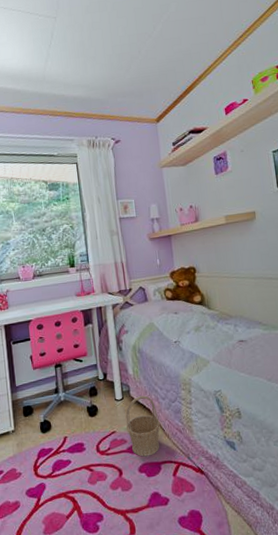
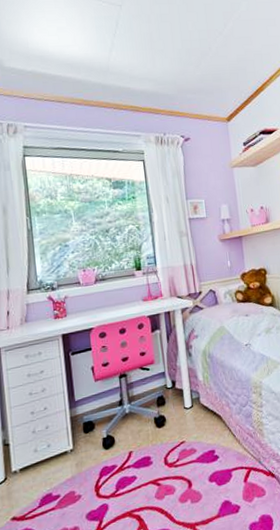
basket: present [125,395,160,457] -> none [195,401,231,466]

